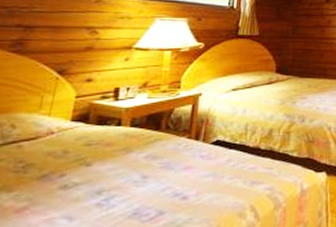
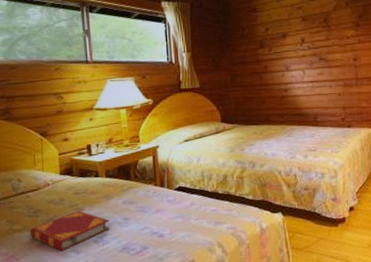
hardback book: none [8,165,123,219] -> present [29,210,110,252]

